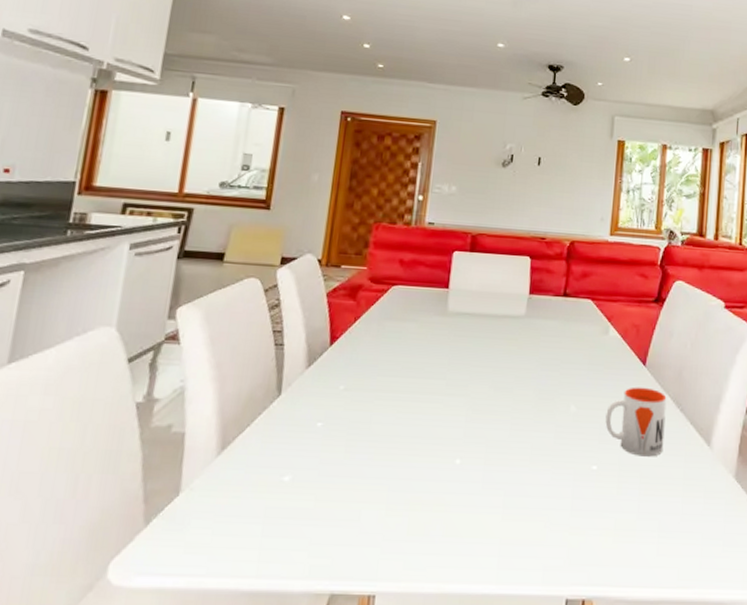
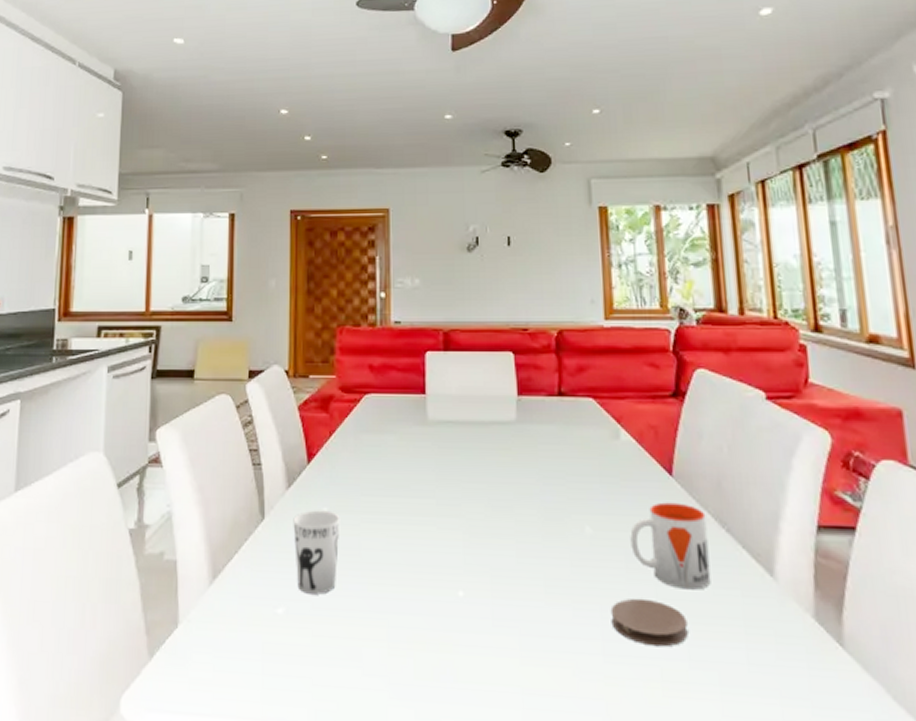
cup: none [306,387,356,464] -> present [293,510,340,595]
coaster: none [581,464,641,503] -> present [610,598,688,647]

